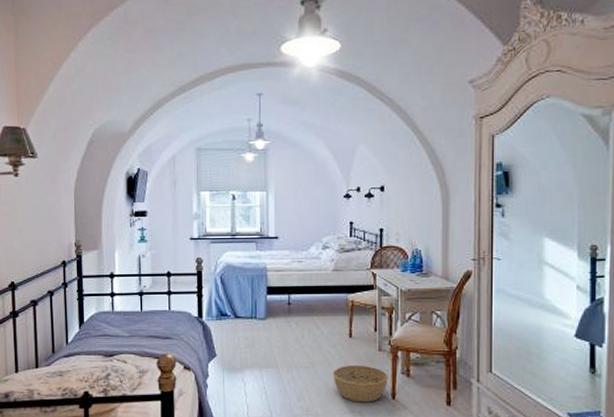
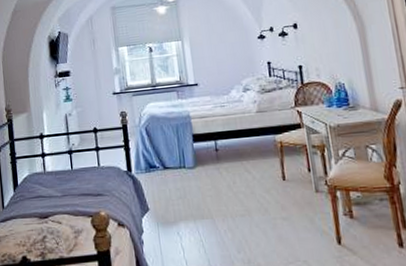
basket: present [332,364,388,403] -> none [270,208,331,250]

